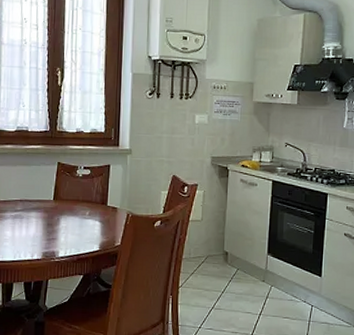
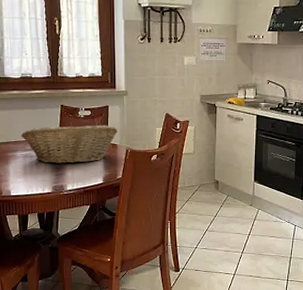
fruit basket: none [12,184,119,228] -> present [21,124,118,164]

